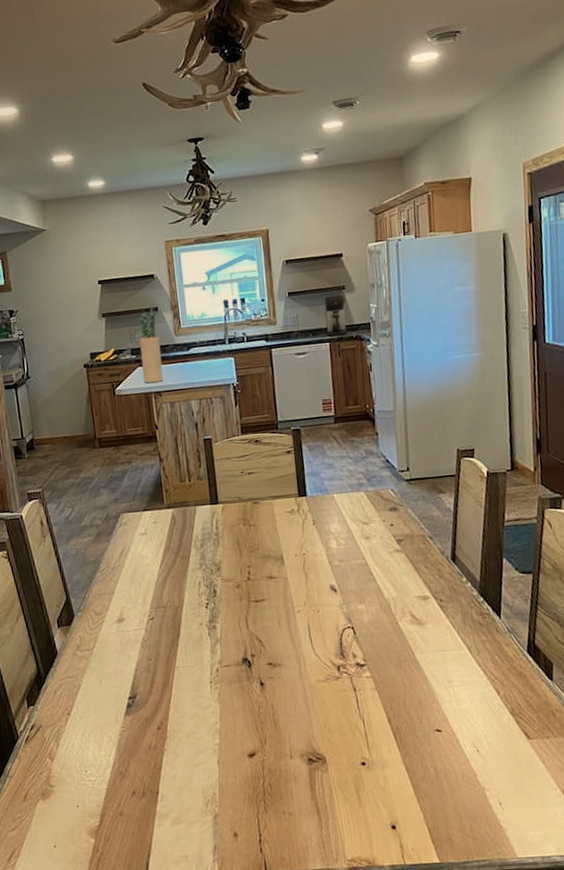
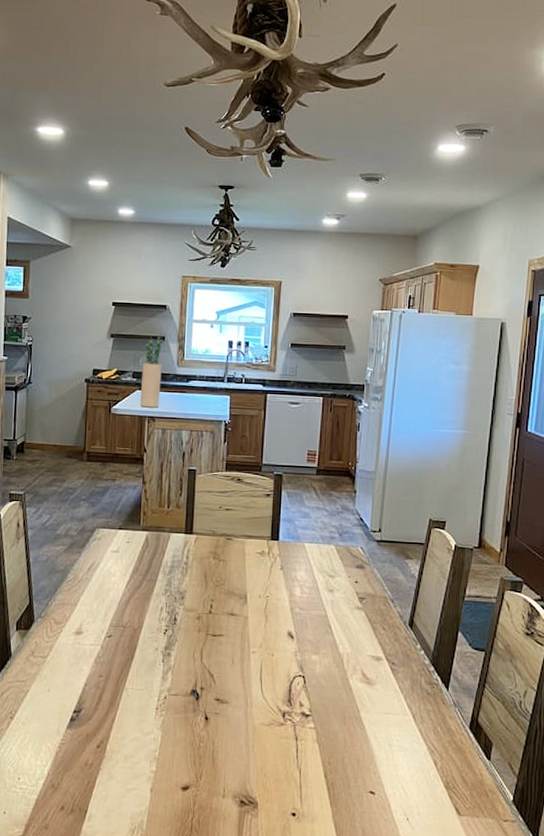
coffee maker: present [324,295,348,337] -> none [322,353,343,393]

